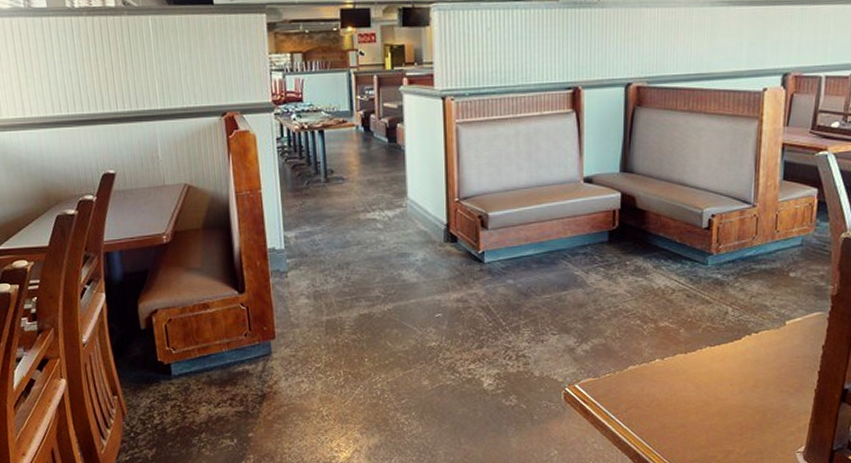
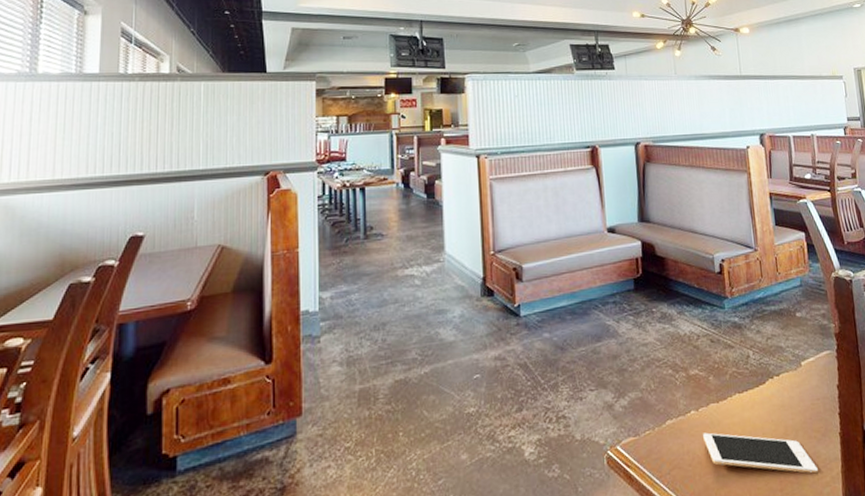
cell phone: none [666,379,784,423] -> present [703,432,818,474]

